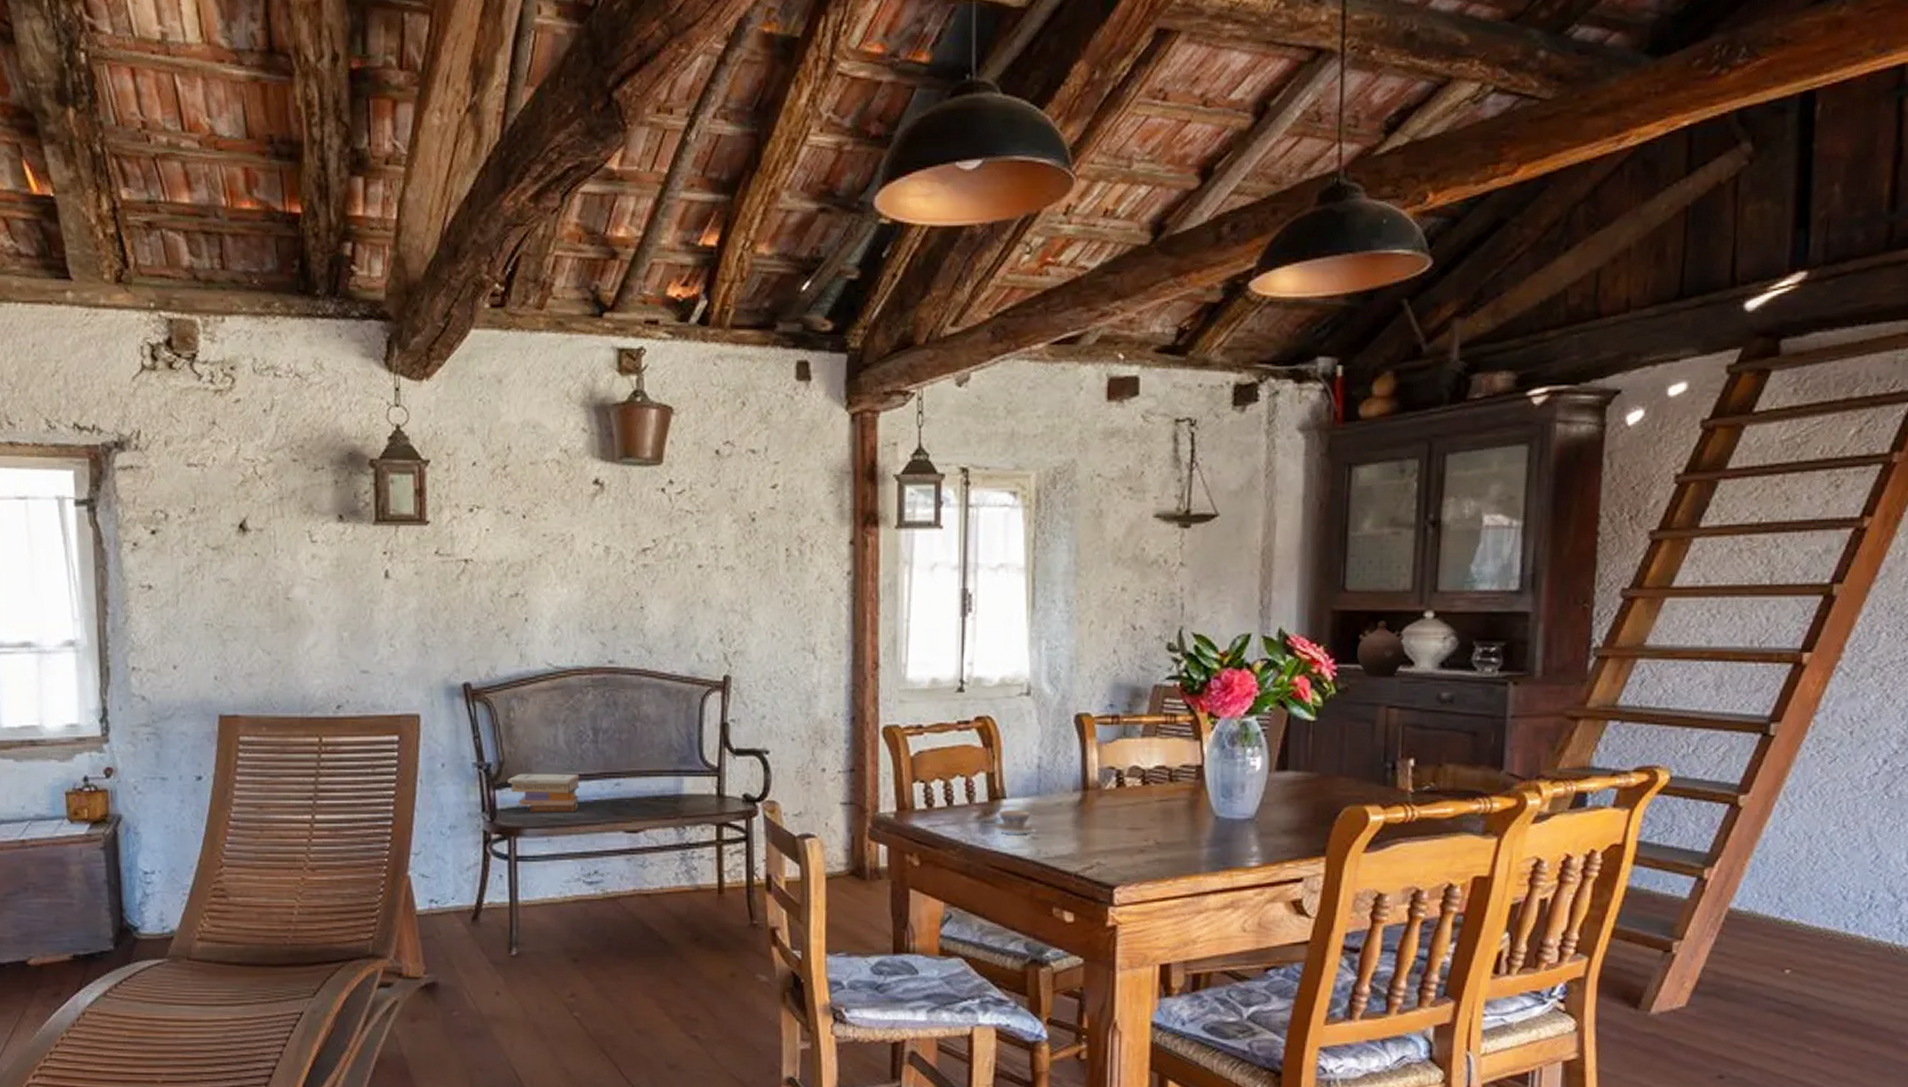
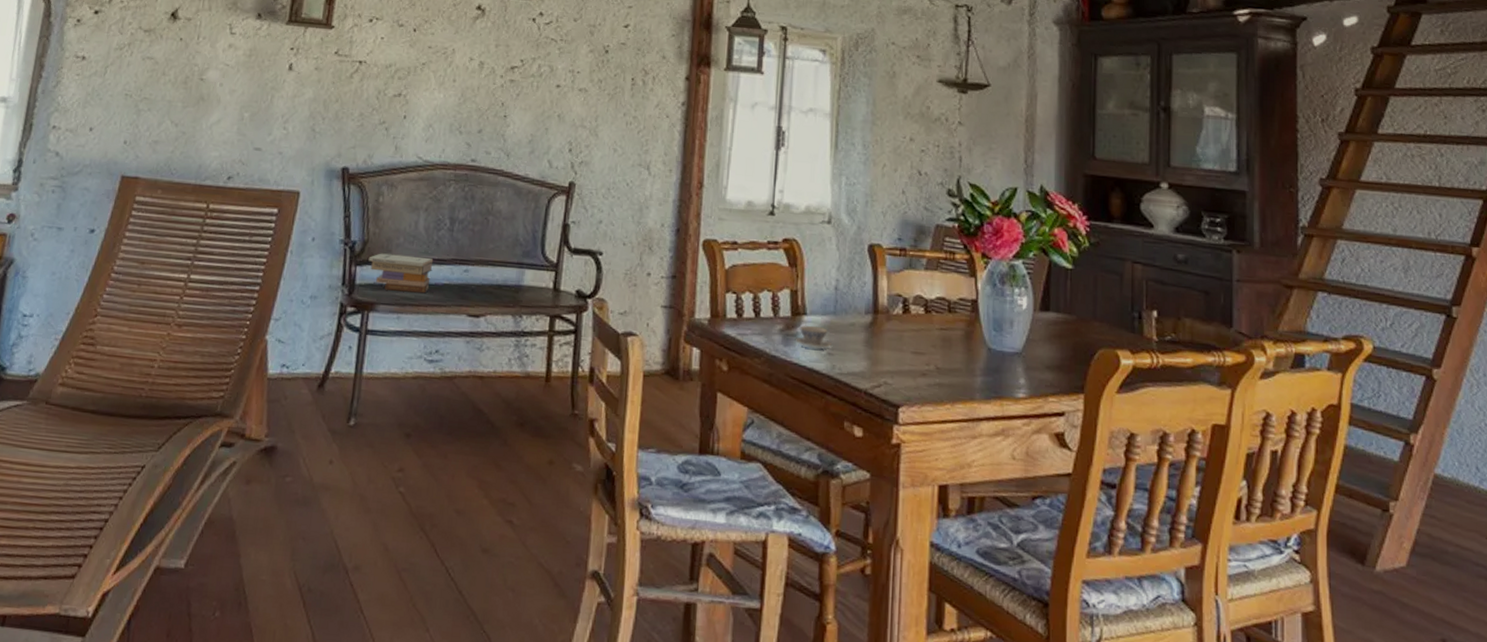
ceramic jug: present [1357,621,1405,678] -> none [1106,187,1145,237]

